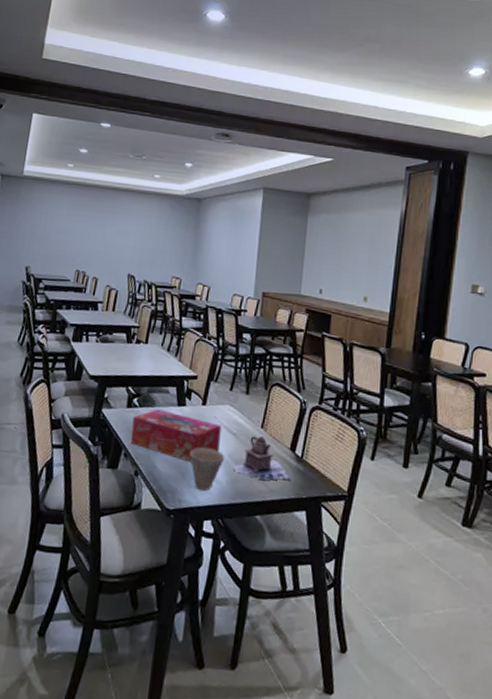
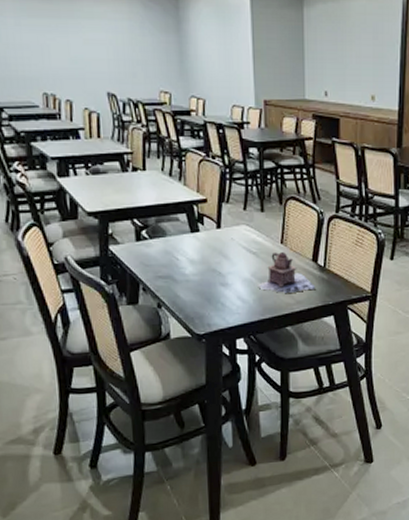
tissue box: present [130,409,222,462] -> none [145,239,241,287]
cup: present [189,447,226,491] -> none [211,270,249,312]

